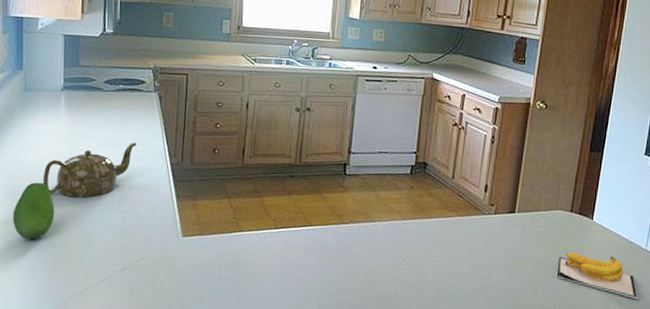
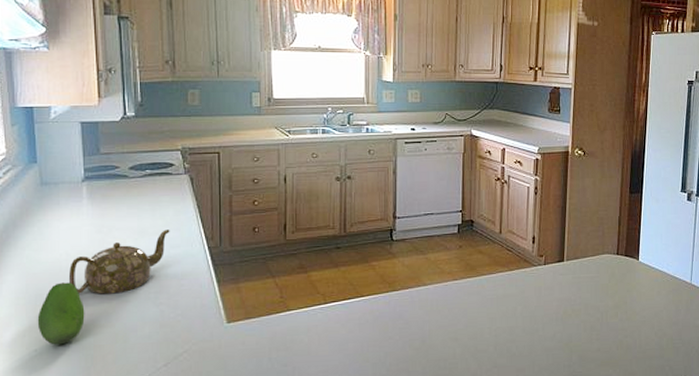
banana: present [555,253,639,299] -> none [608,293,688,333]

